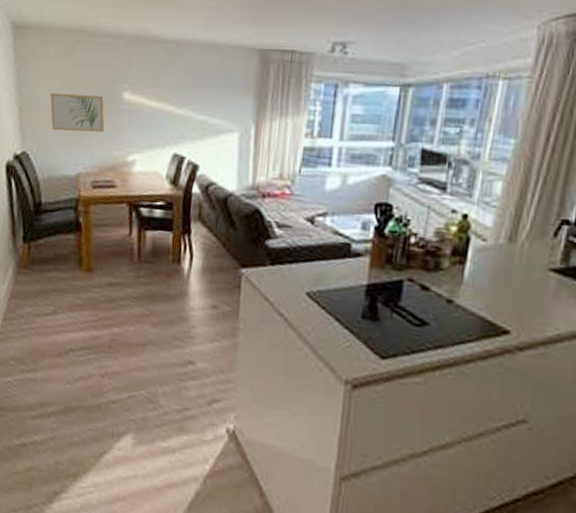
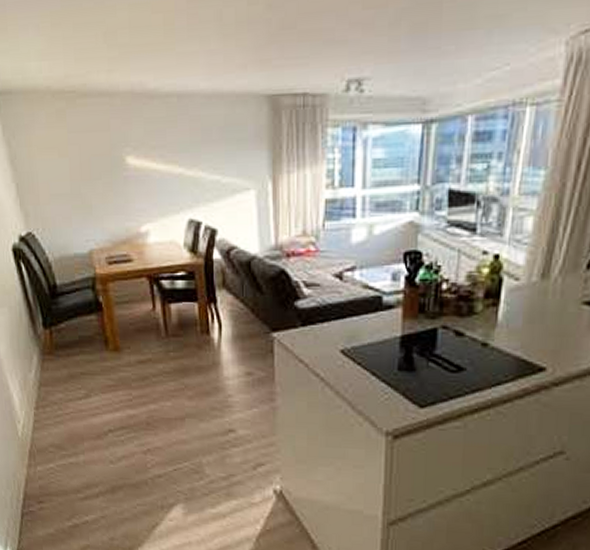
wall art: present [50,92,105,133] -> none [48,163,112,207]

